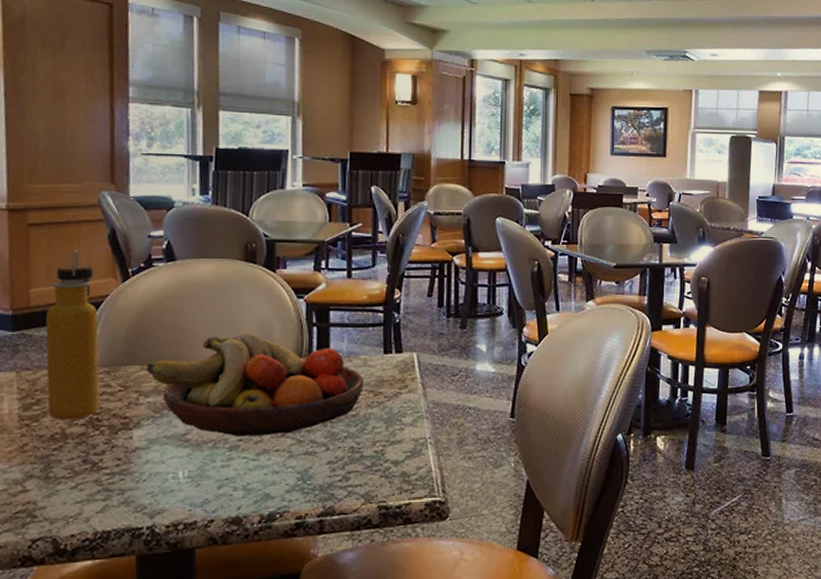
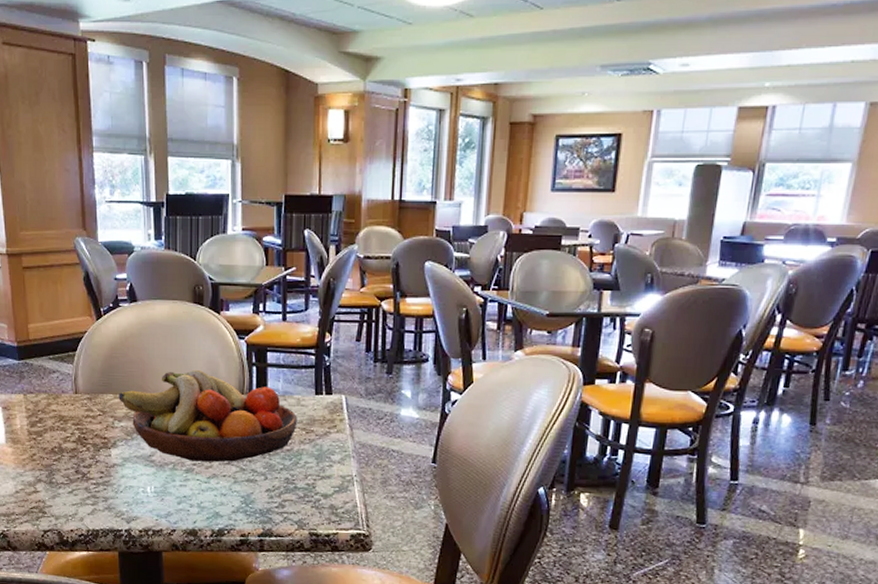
water bottle: present [45,250,100,420] -> none [42,291,85,437]

